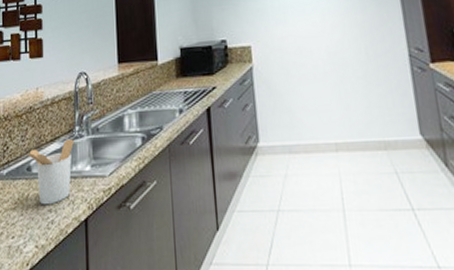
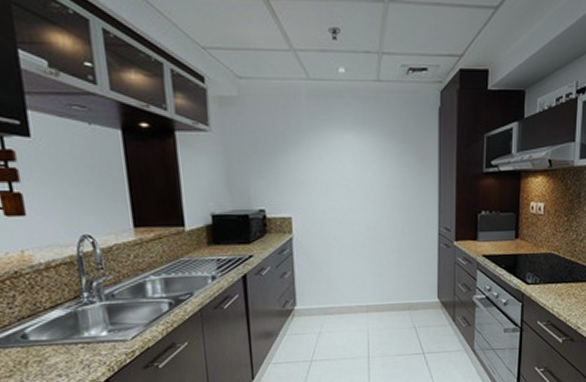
utensil holder: present [27,139,74,205] -> none [18,305,84,371]

